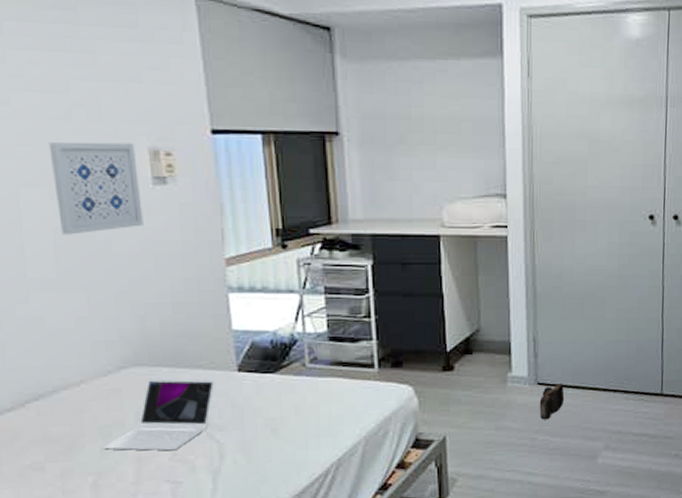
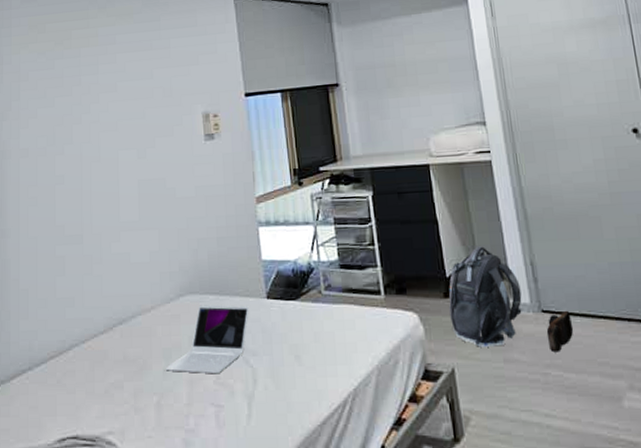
wall art: present [48,142,144,235] -> none [138,110,198,185]
backpack: none [447,322,520,417] -> present [448,246,522,347]

